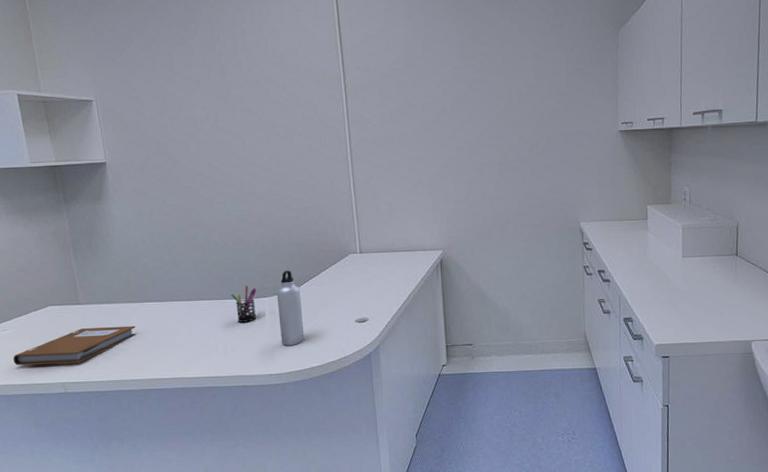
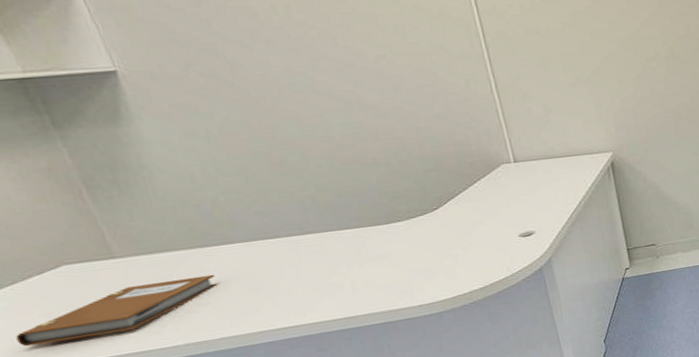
pen holder: present [231,286,257,323] -> none [350,211,391,254]
water bottle: present [276,270,305,346] -> none [413,188,459,272]

